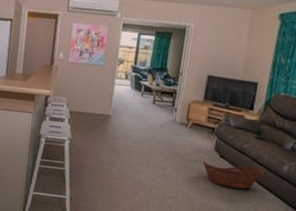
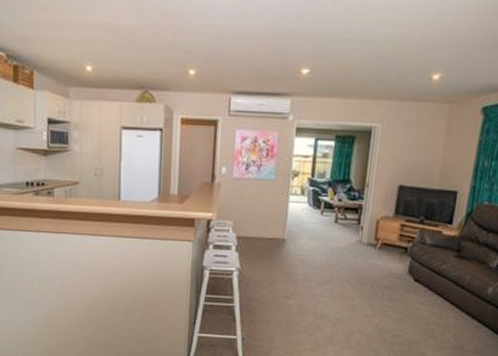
basket: present [202,161,264,189] -> none [394,287,465,316]

